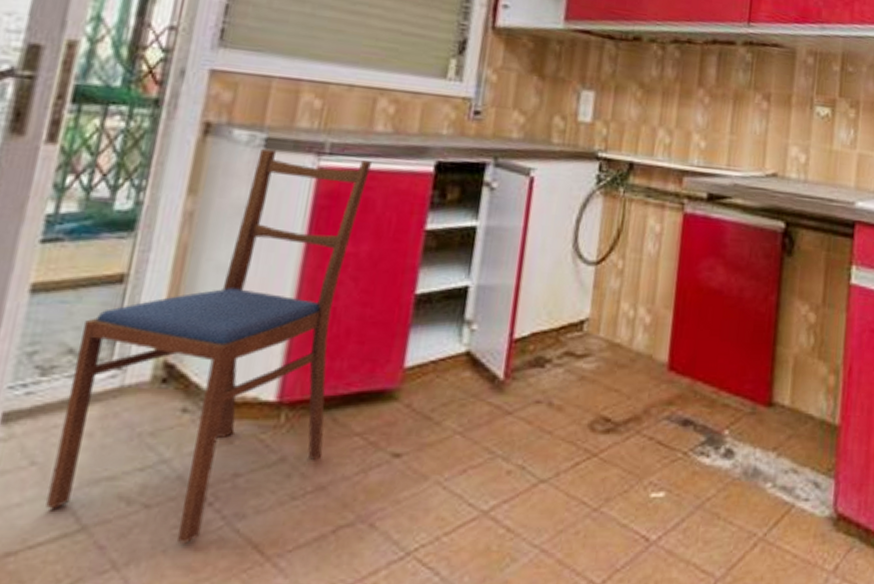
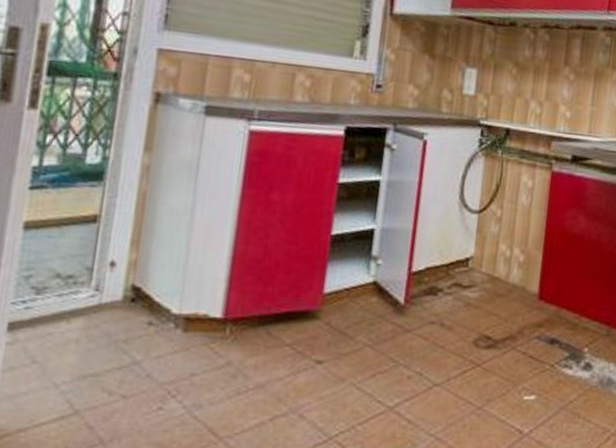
dining chair: present [45,148,373,543] -> none [46,114,294,426]

